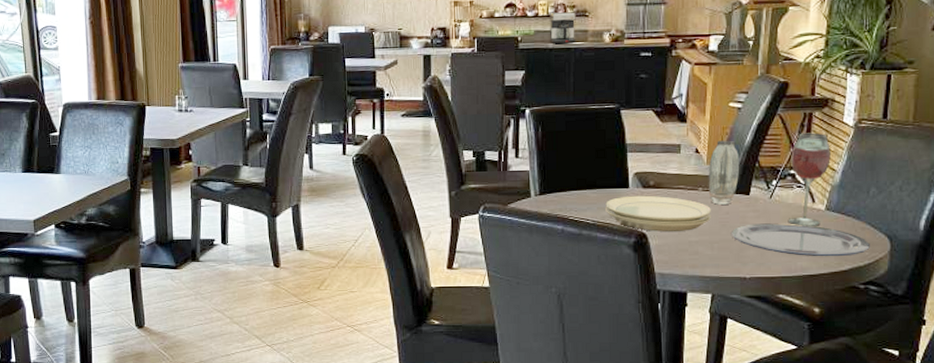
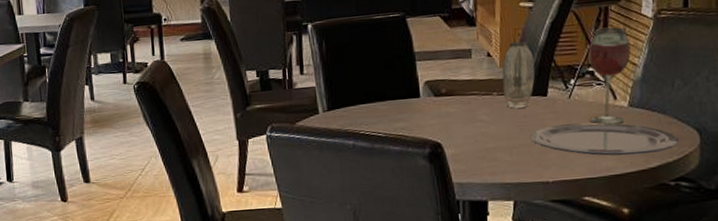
plate: present [605,195,711,232] -> none [397,103,508,141]

